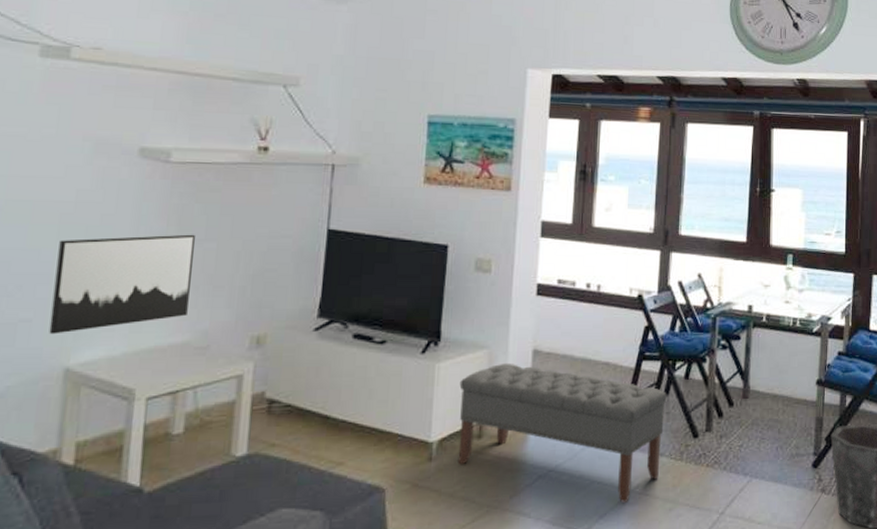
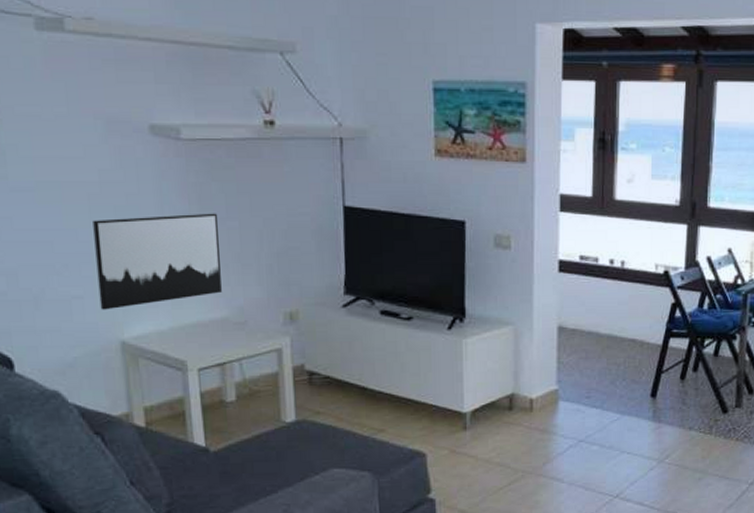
bench: present [458,362,667,503] -> none [487,339,696,472]

